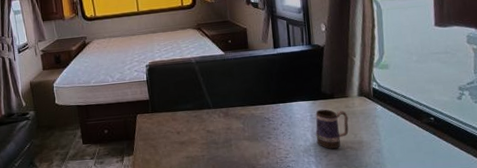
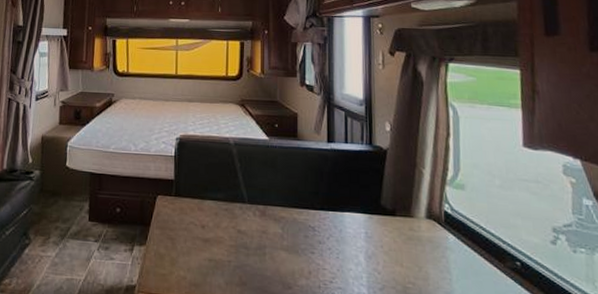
mug: present [315,109,349,150] -> none [370,227,412,282]

